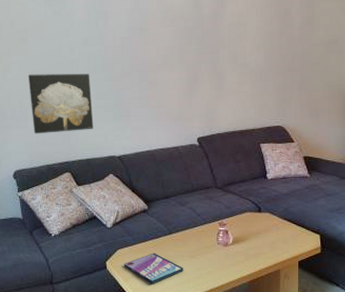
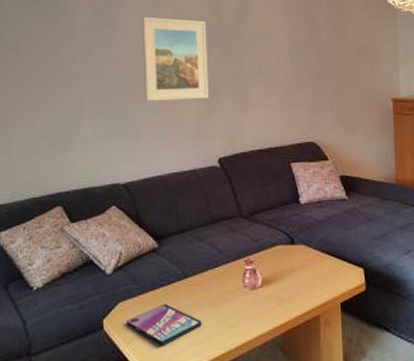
wall art: present [28,74,94,134] -> none [16,88,95,160]
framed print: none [129,9,190,86] -> present [141,16,209,101]

